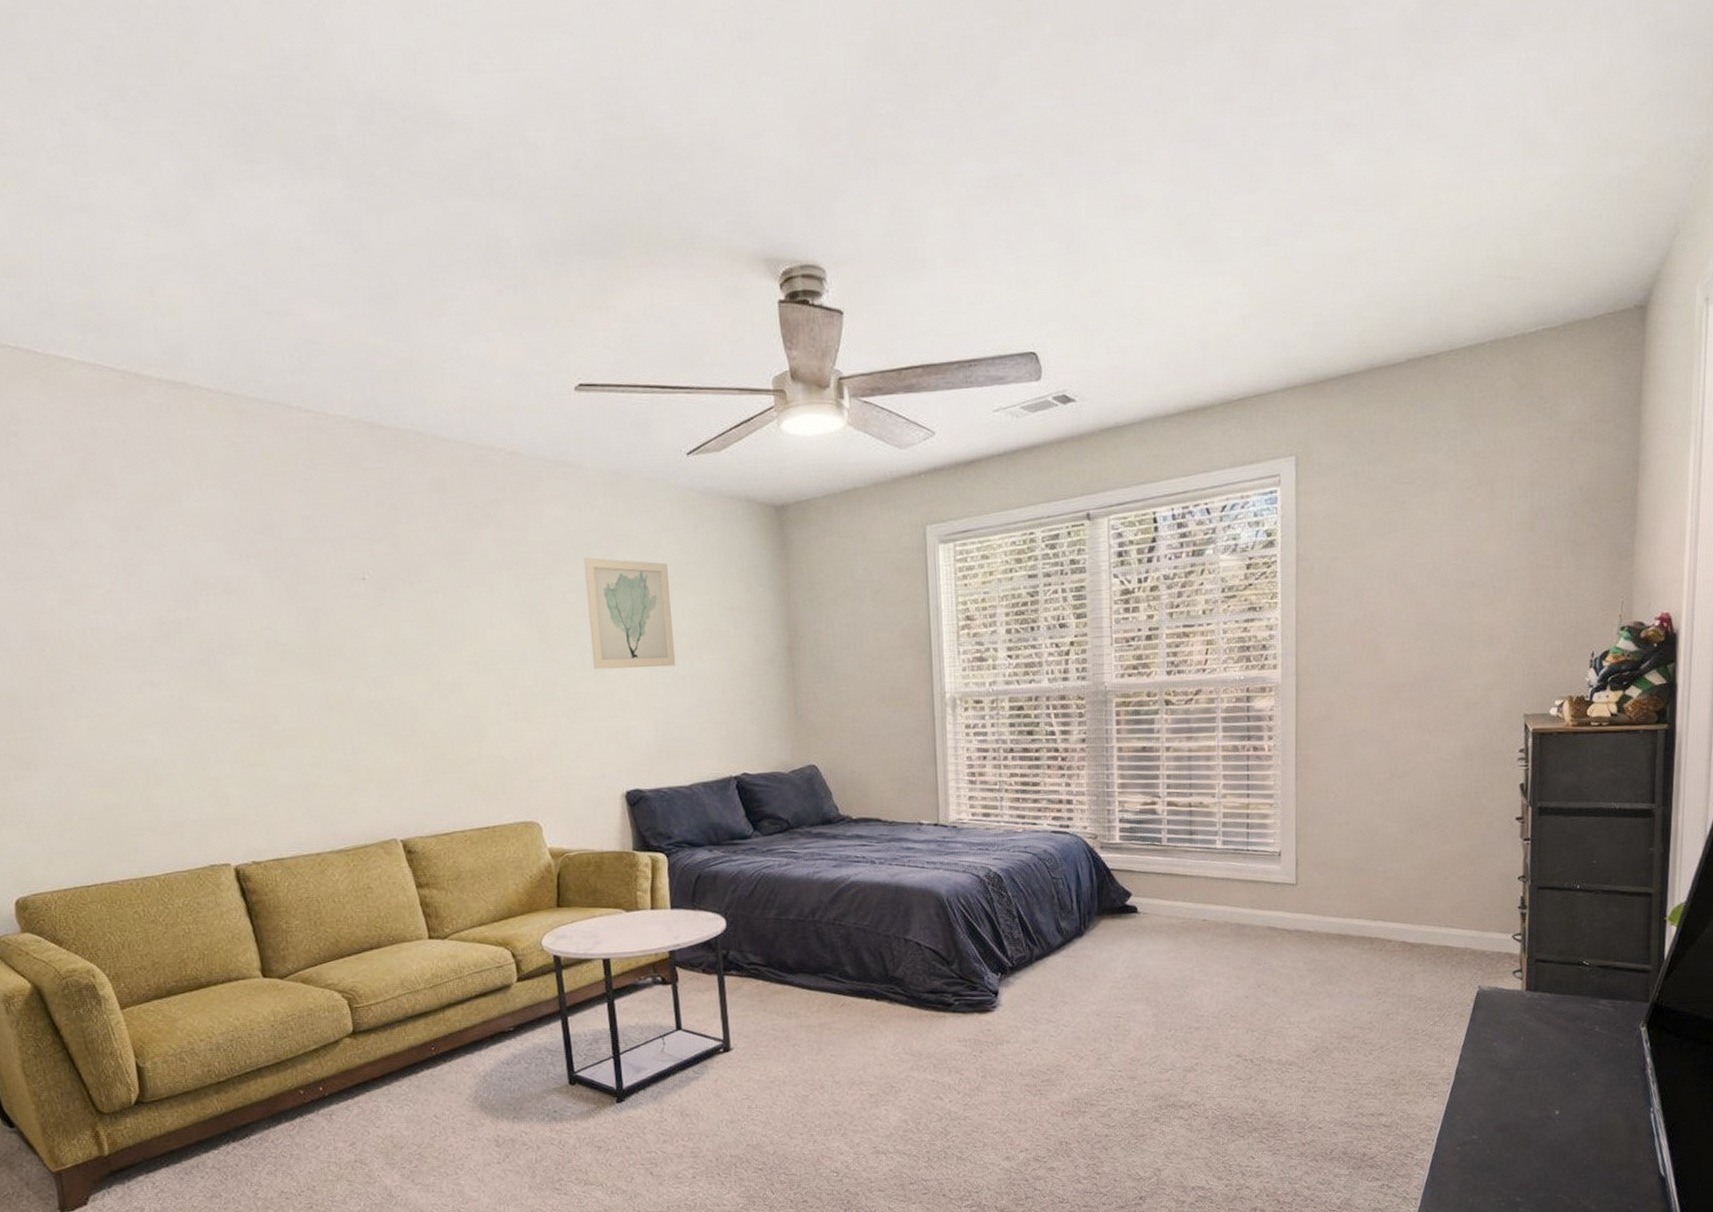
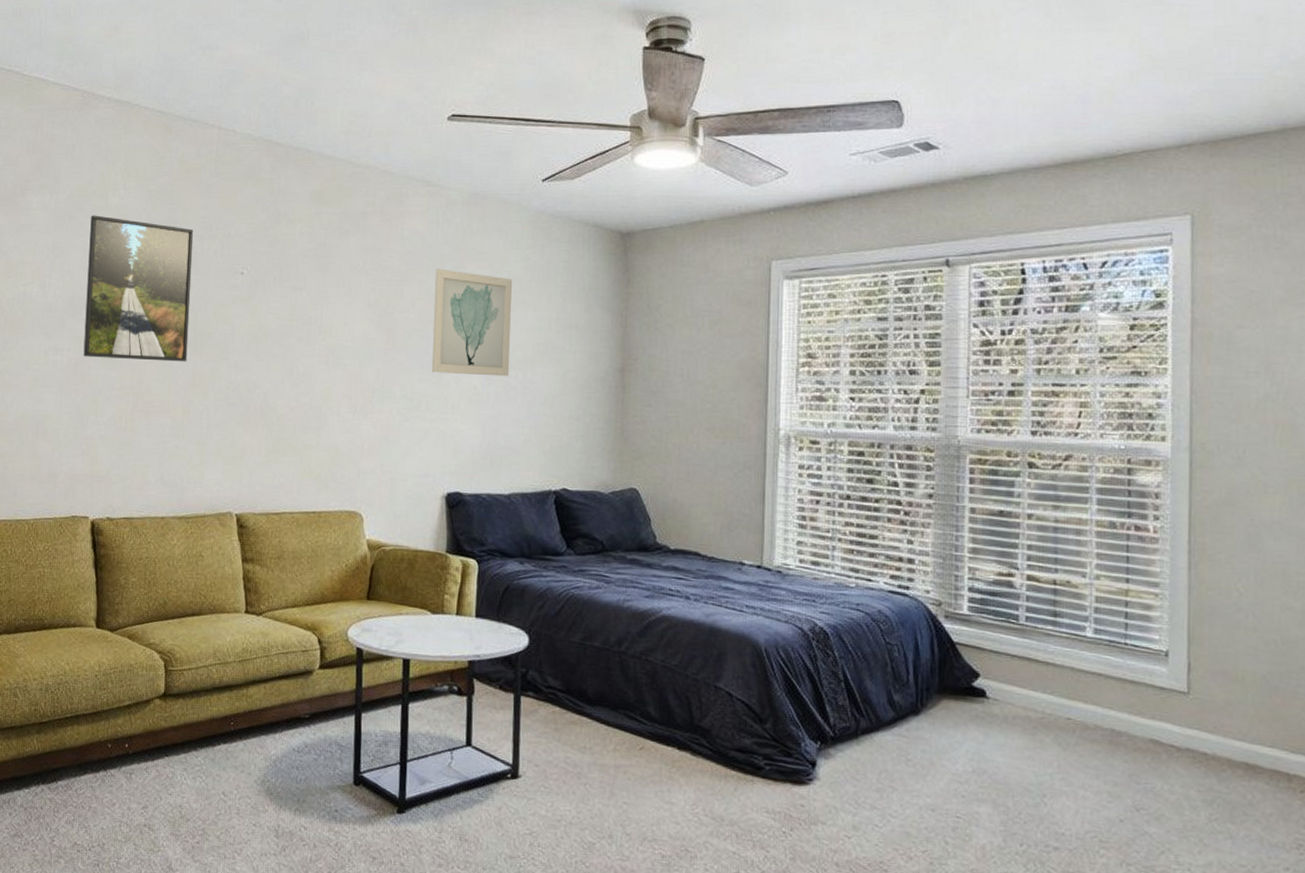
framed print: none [164,523,316,689] -> present [83,215,194,362]

